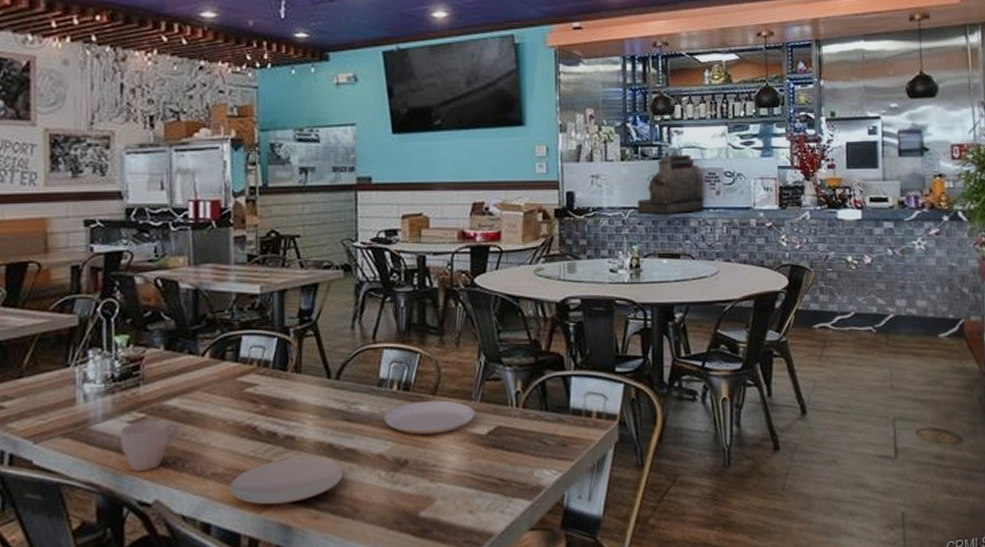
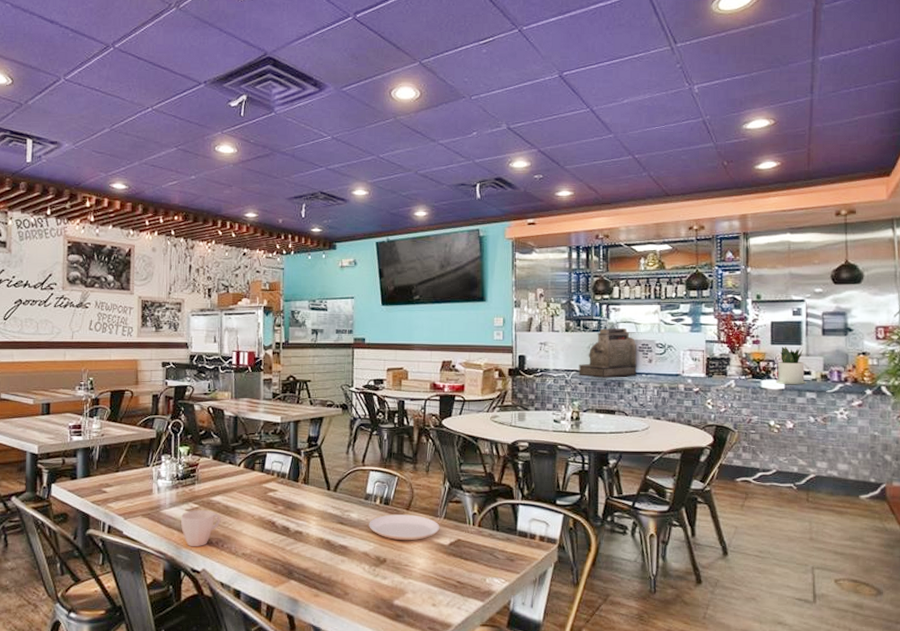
plate: present [229,458,344,505] -> none [254,549,337,582]
planter: none [852,170,885,215] -> present [776,347,808,385]

